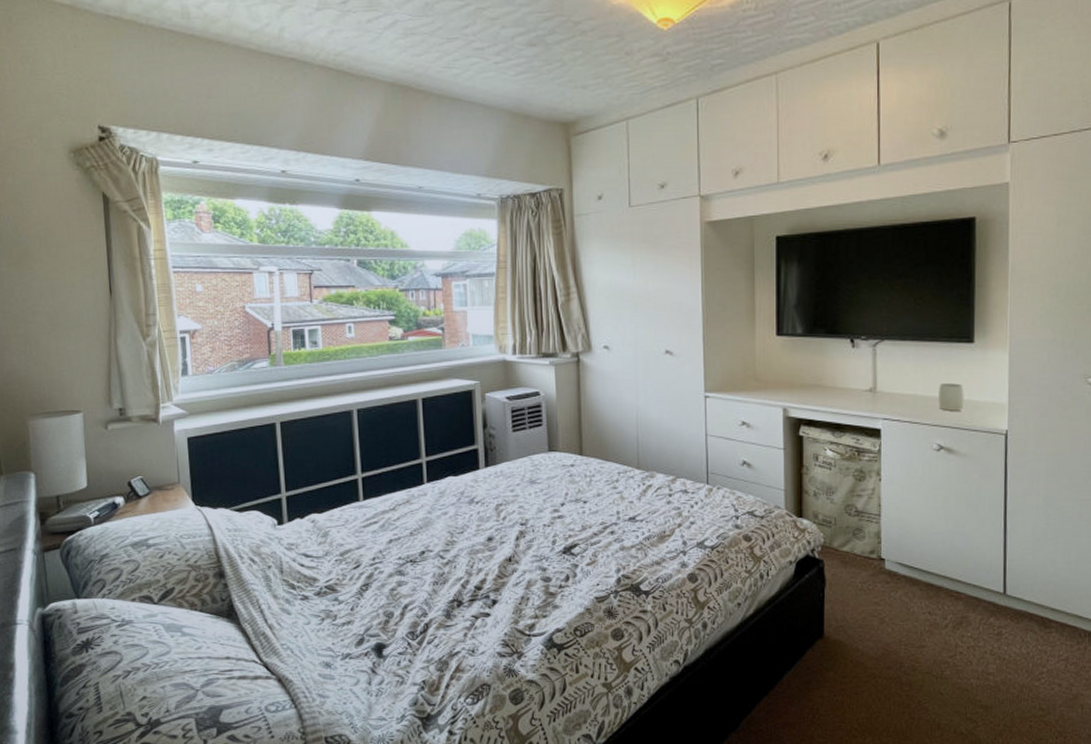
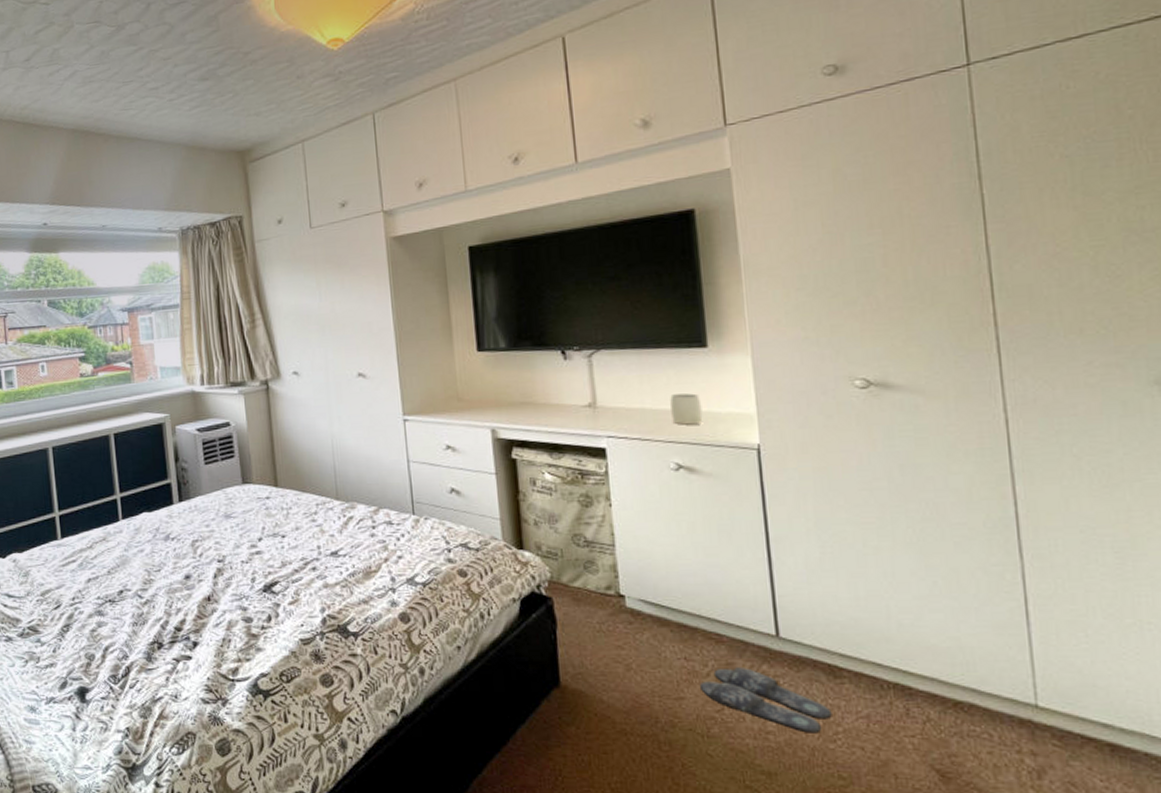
slippers: none [939,620,1040,674] -> present [700,668,832,733]

